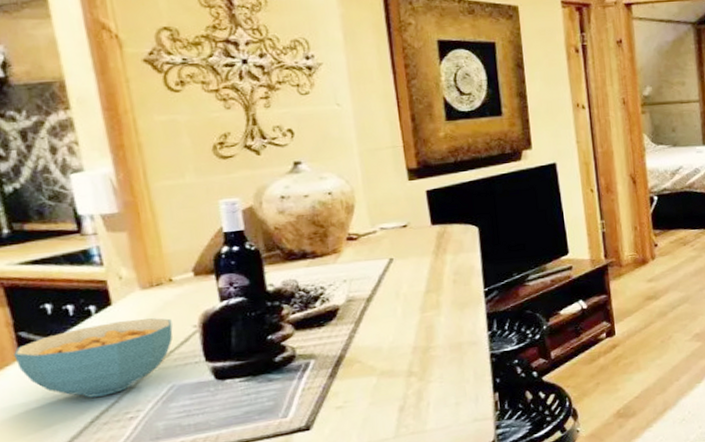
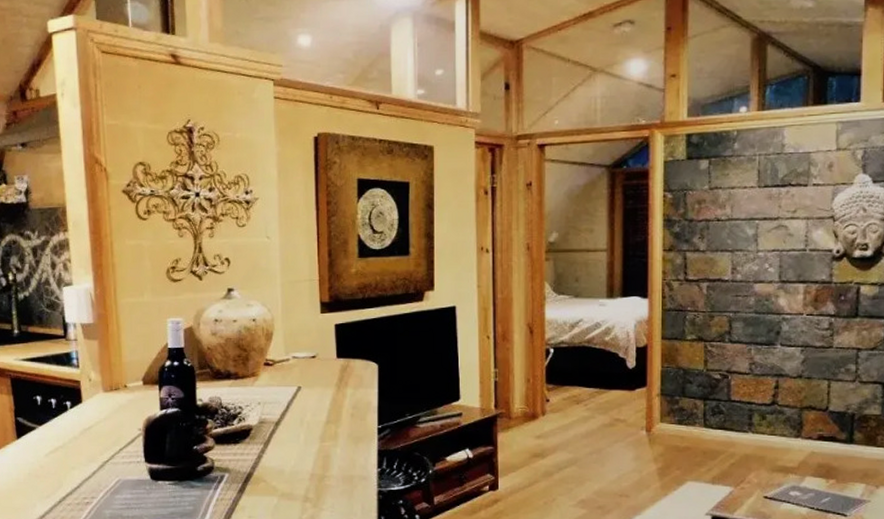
cereal bowl: present [14,318,173,398] -> none [13,418,123,481]

